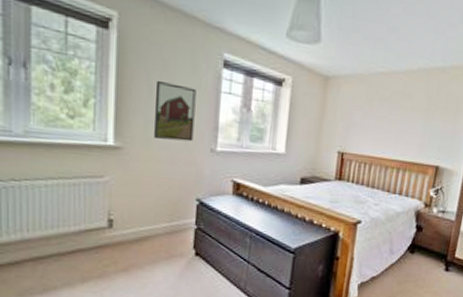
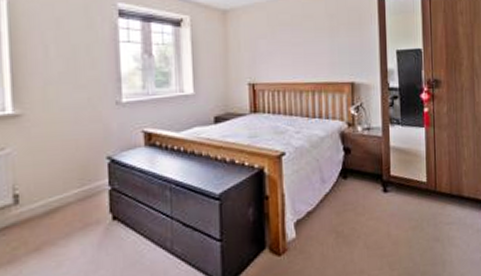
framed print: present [153,81,196,142] -> none [51,40,96,99]

